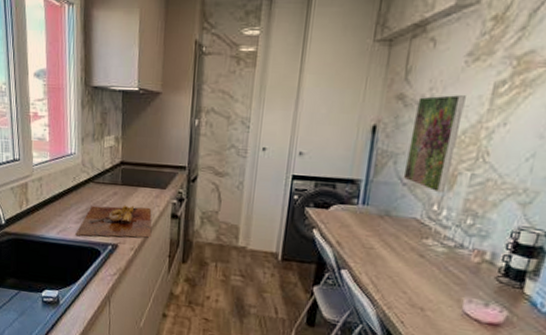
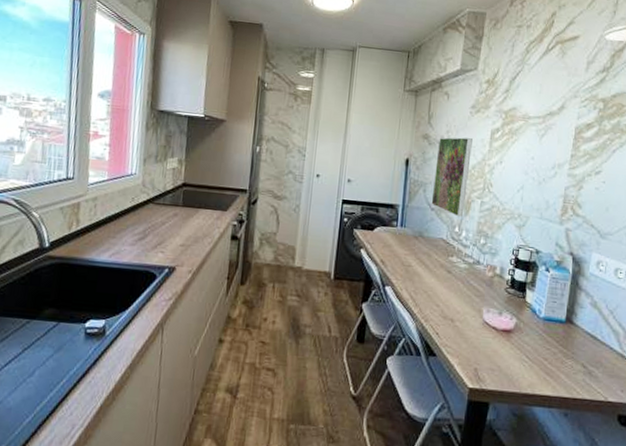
cutting board: present [75,205,152,238] -> none [130,226,212,260]

